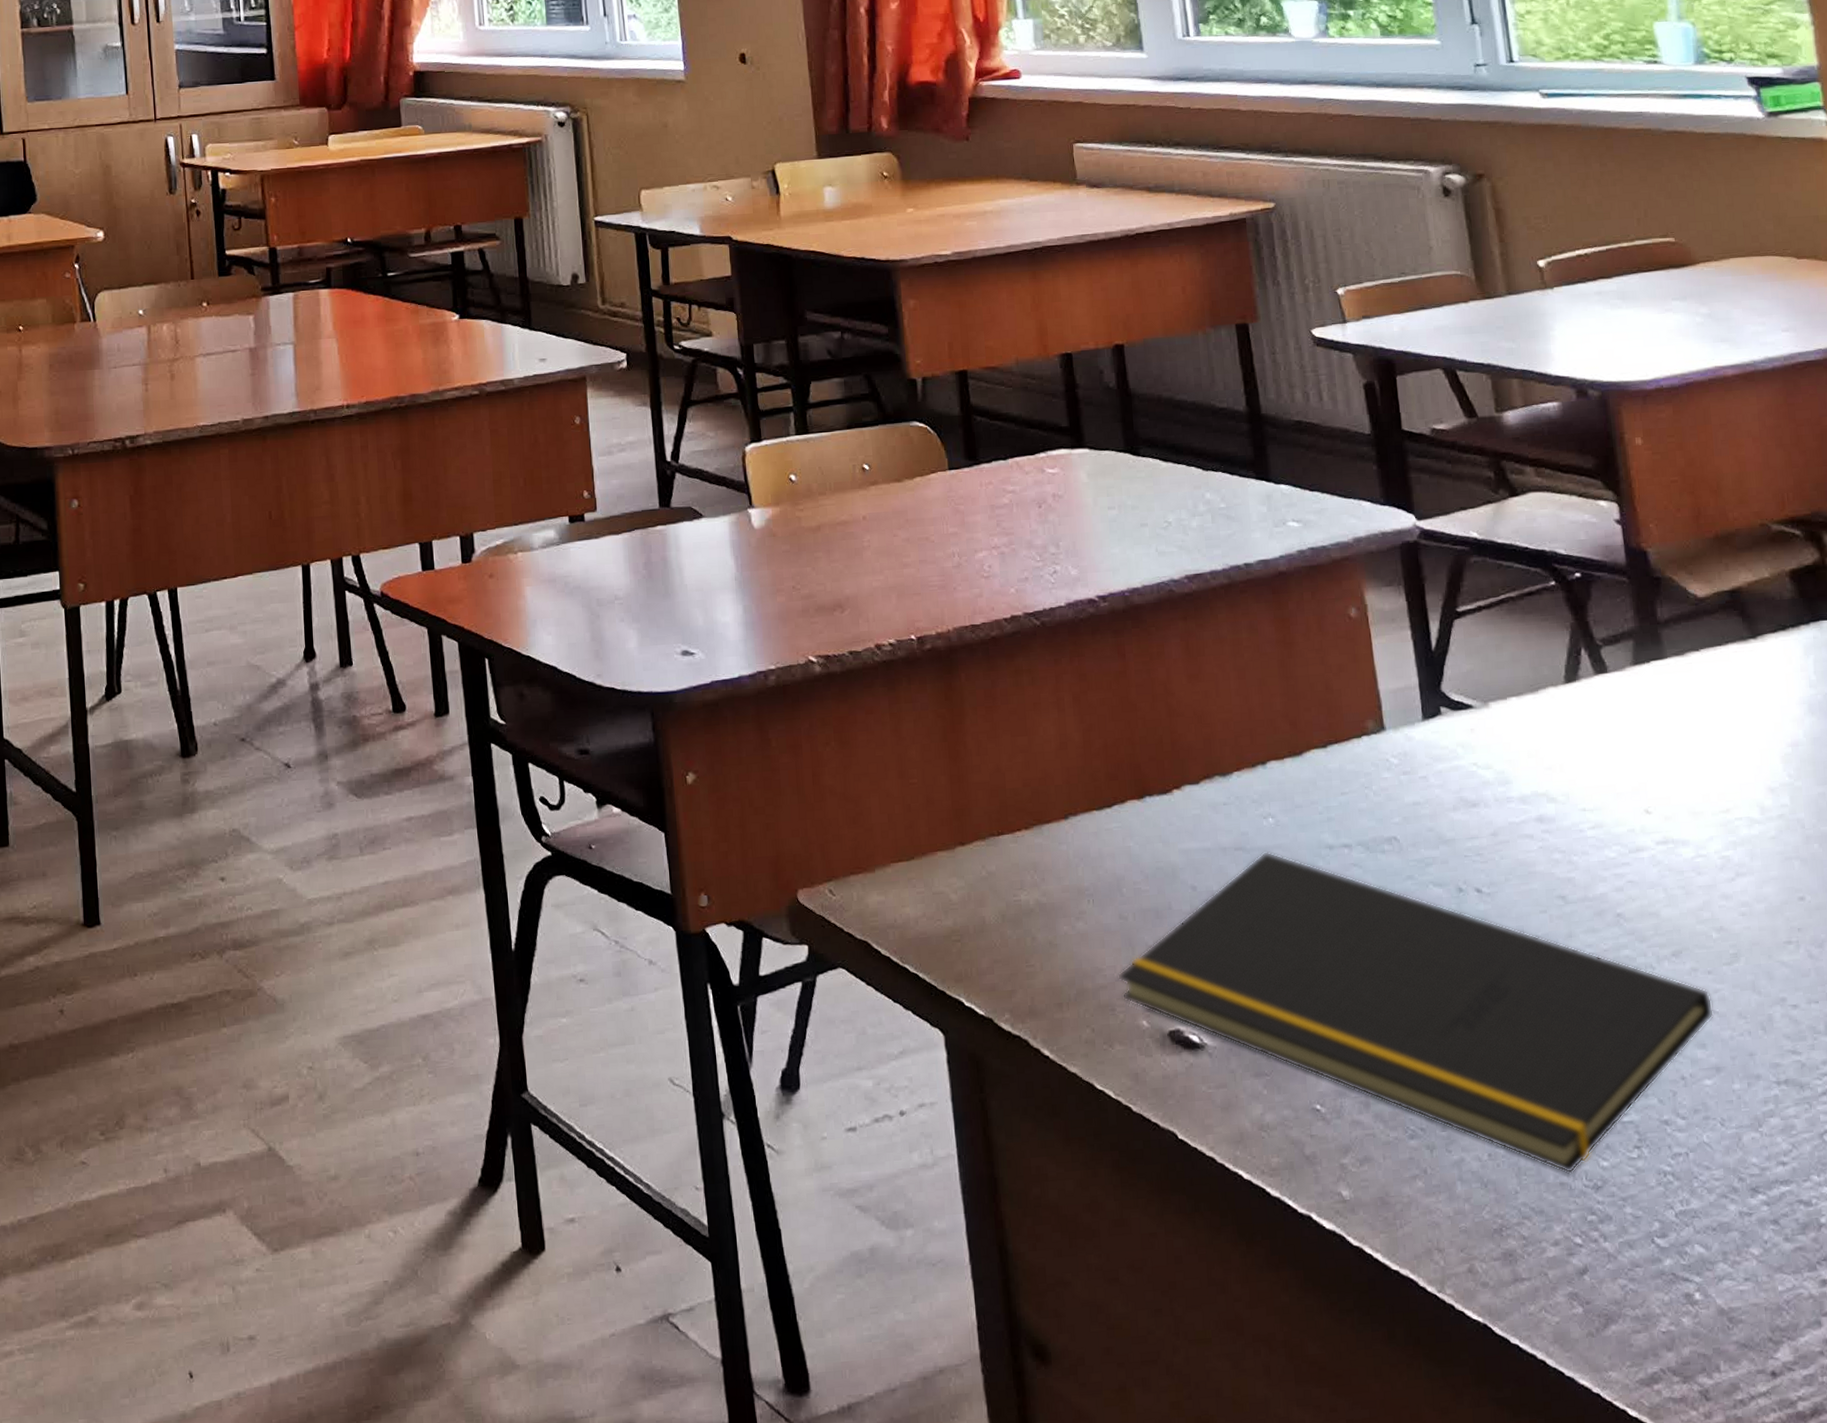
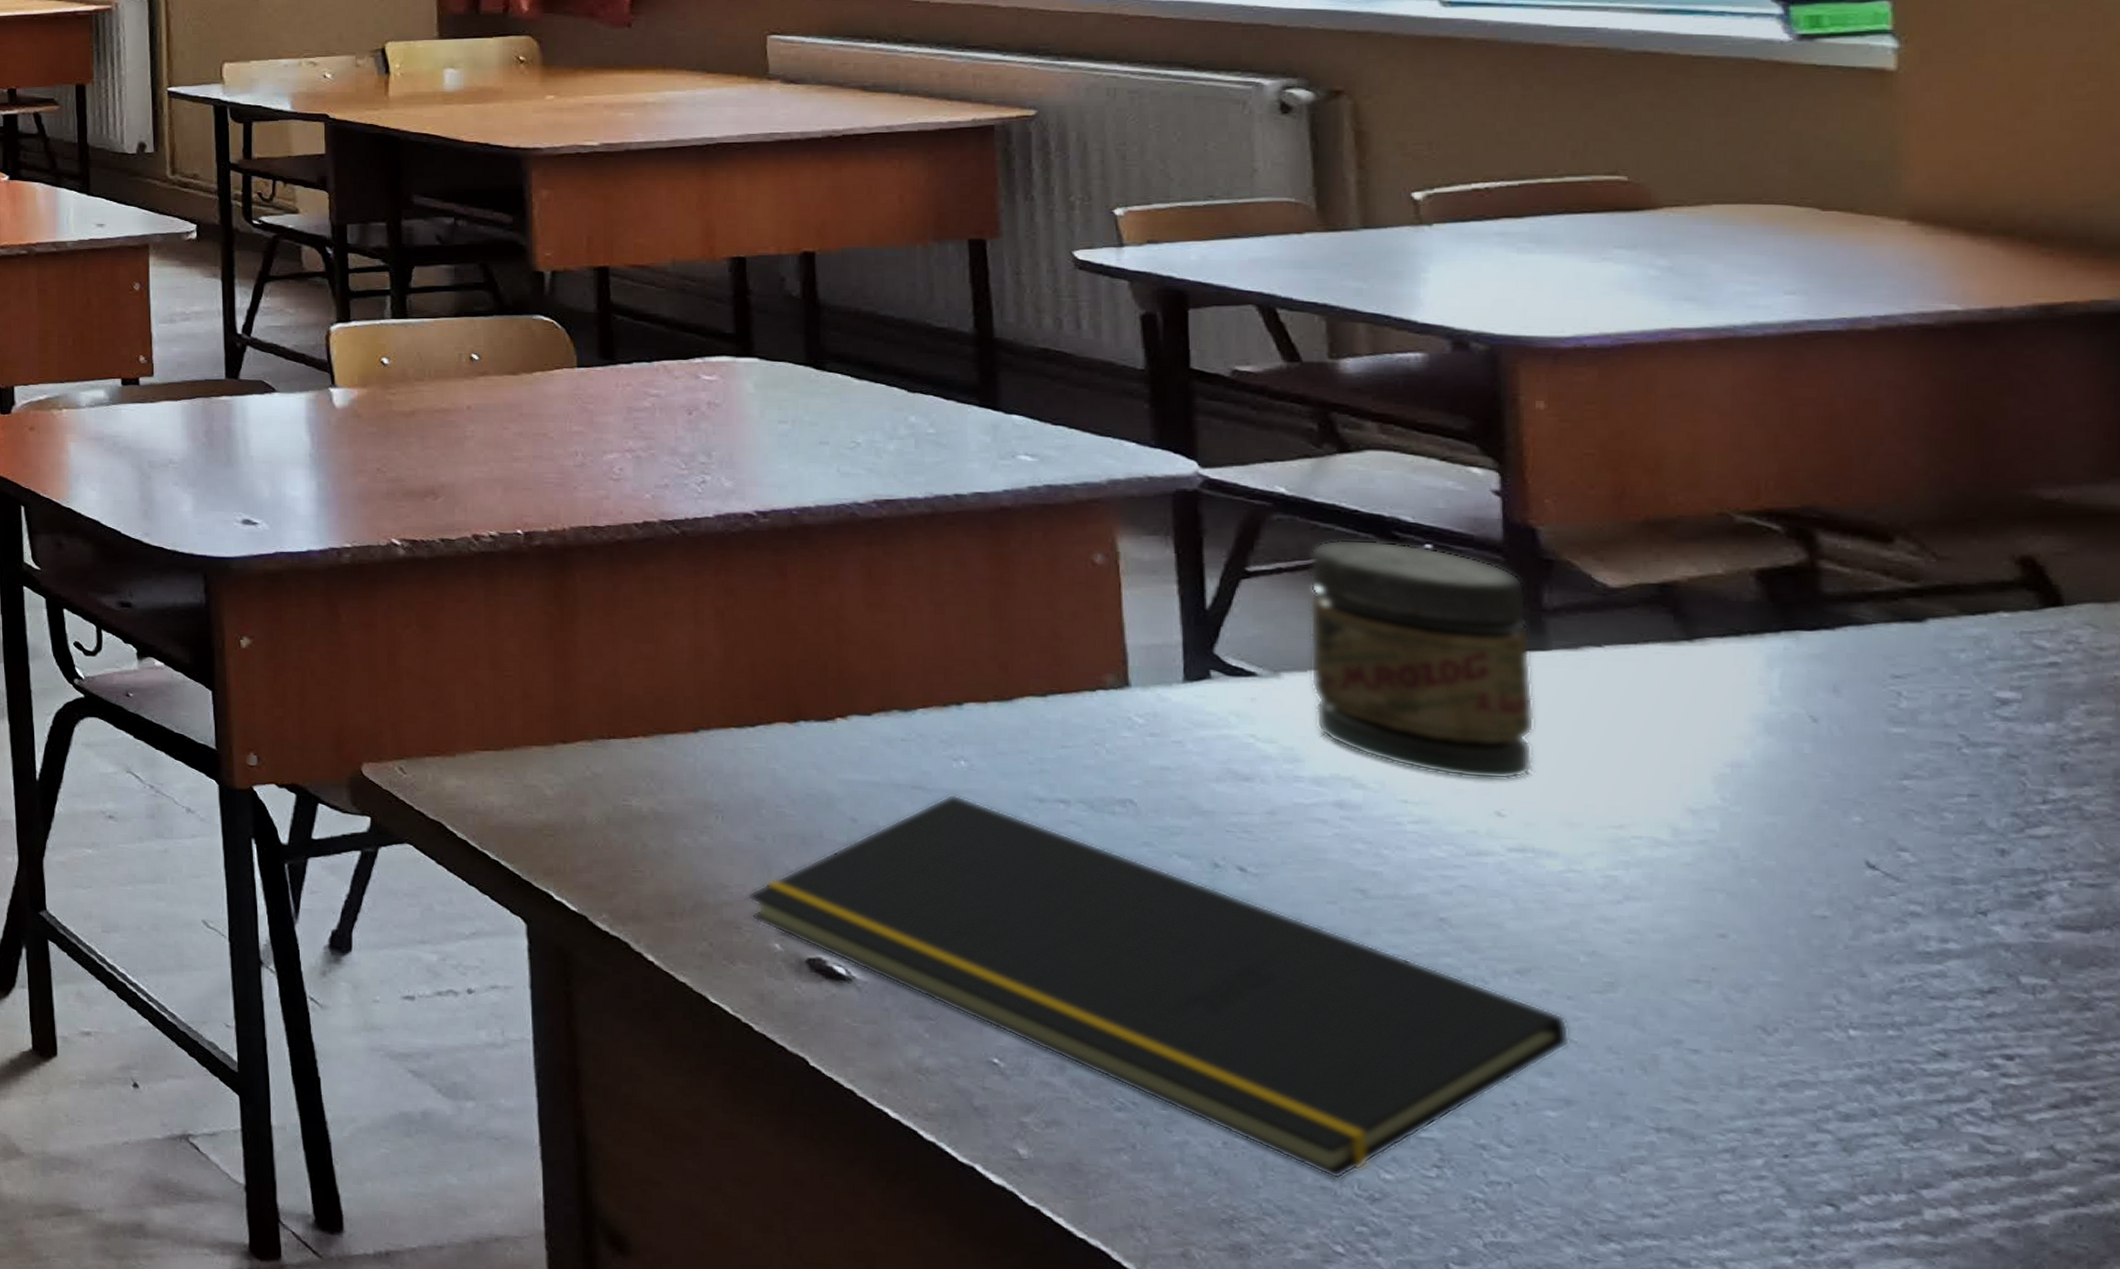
jar: none [1499,573,1665,782] -> present [1309,539,1535,780]

